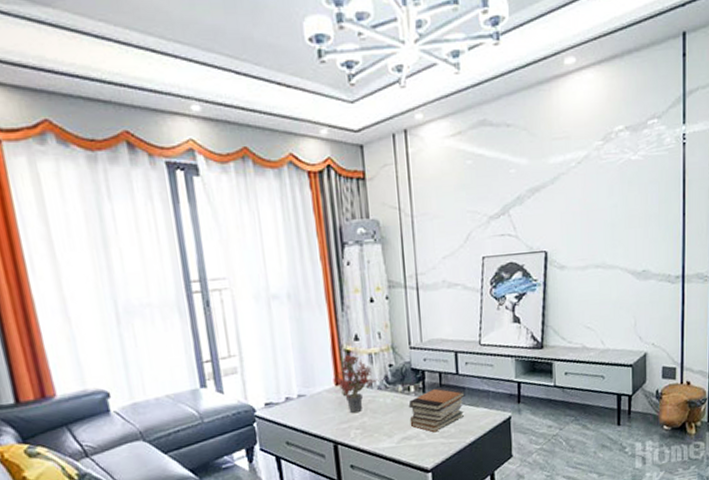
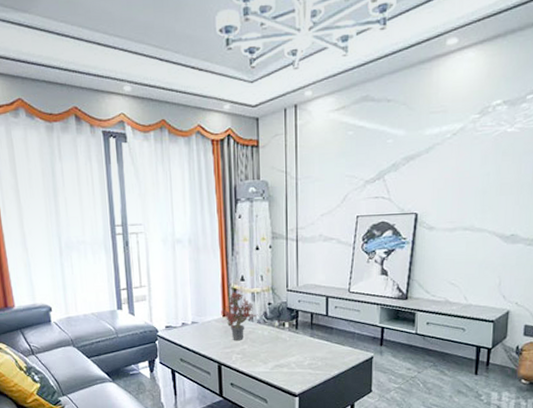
book stack: present [408,386,466,433] -> none [282,325,334,364]

